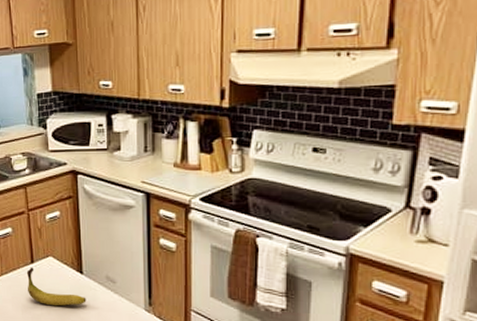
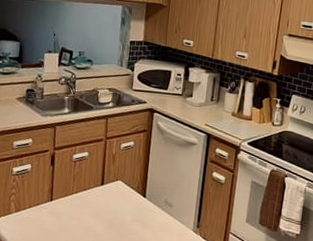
banana: present [27,267,87,306] -> none [94,188,145,225]

